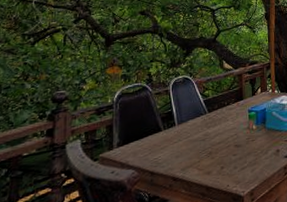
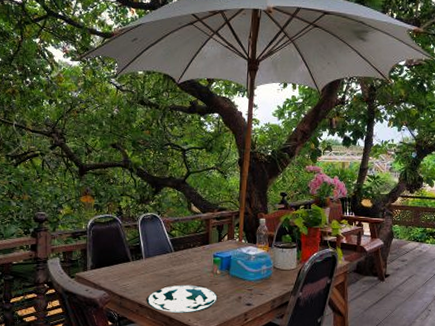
plate: none [181,145,256,181] -> present [146,285,218,313]

